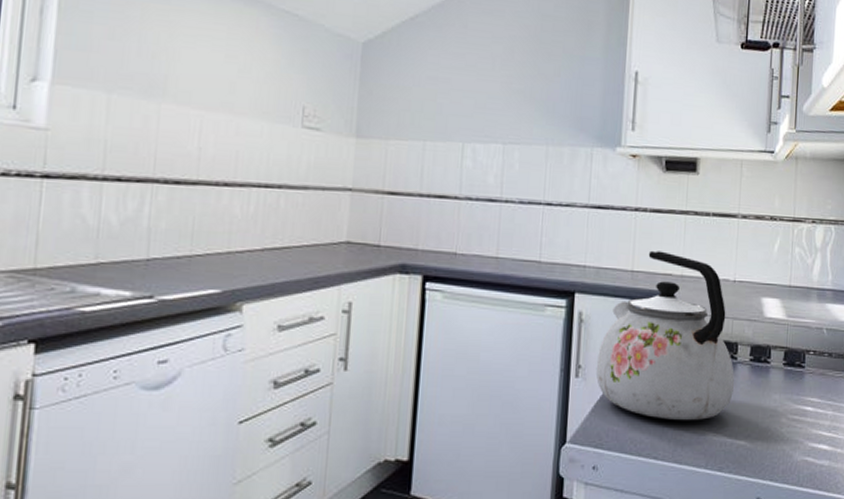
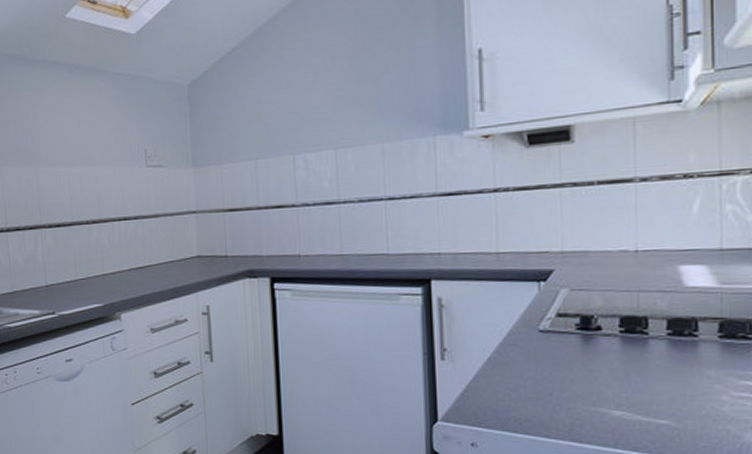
kettle: present [595,250,734,420] -> none [463,229,646,399]

